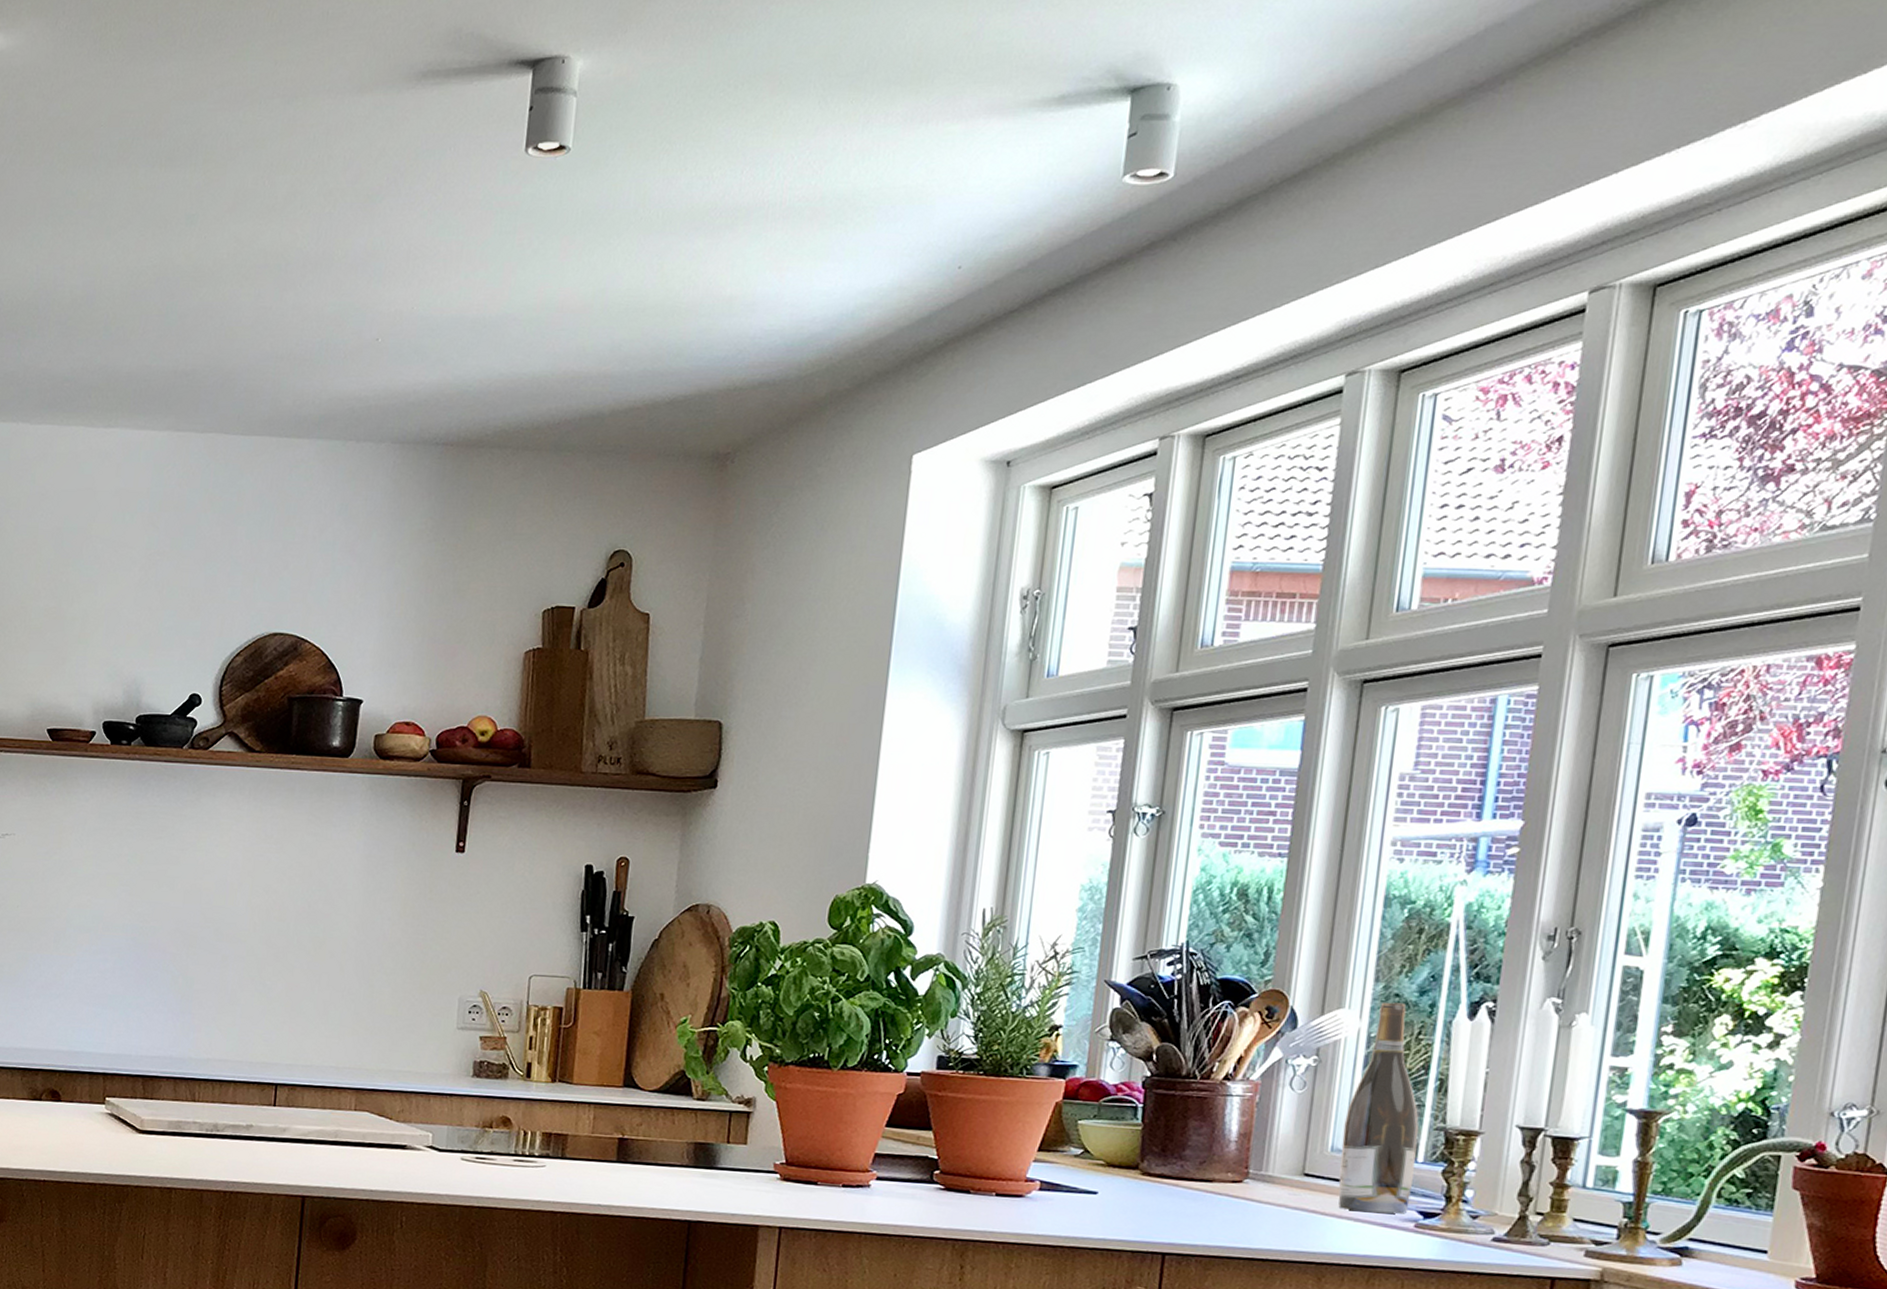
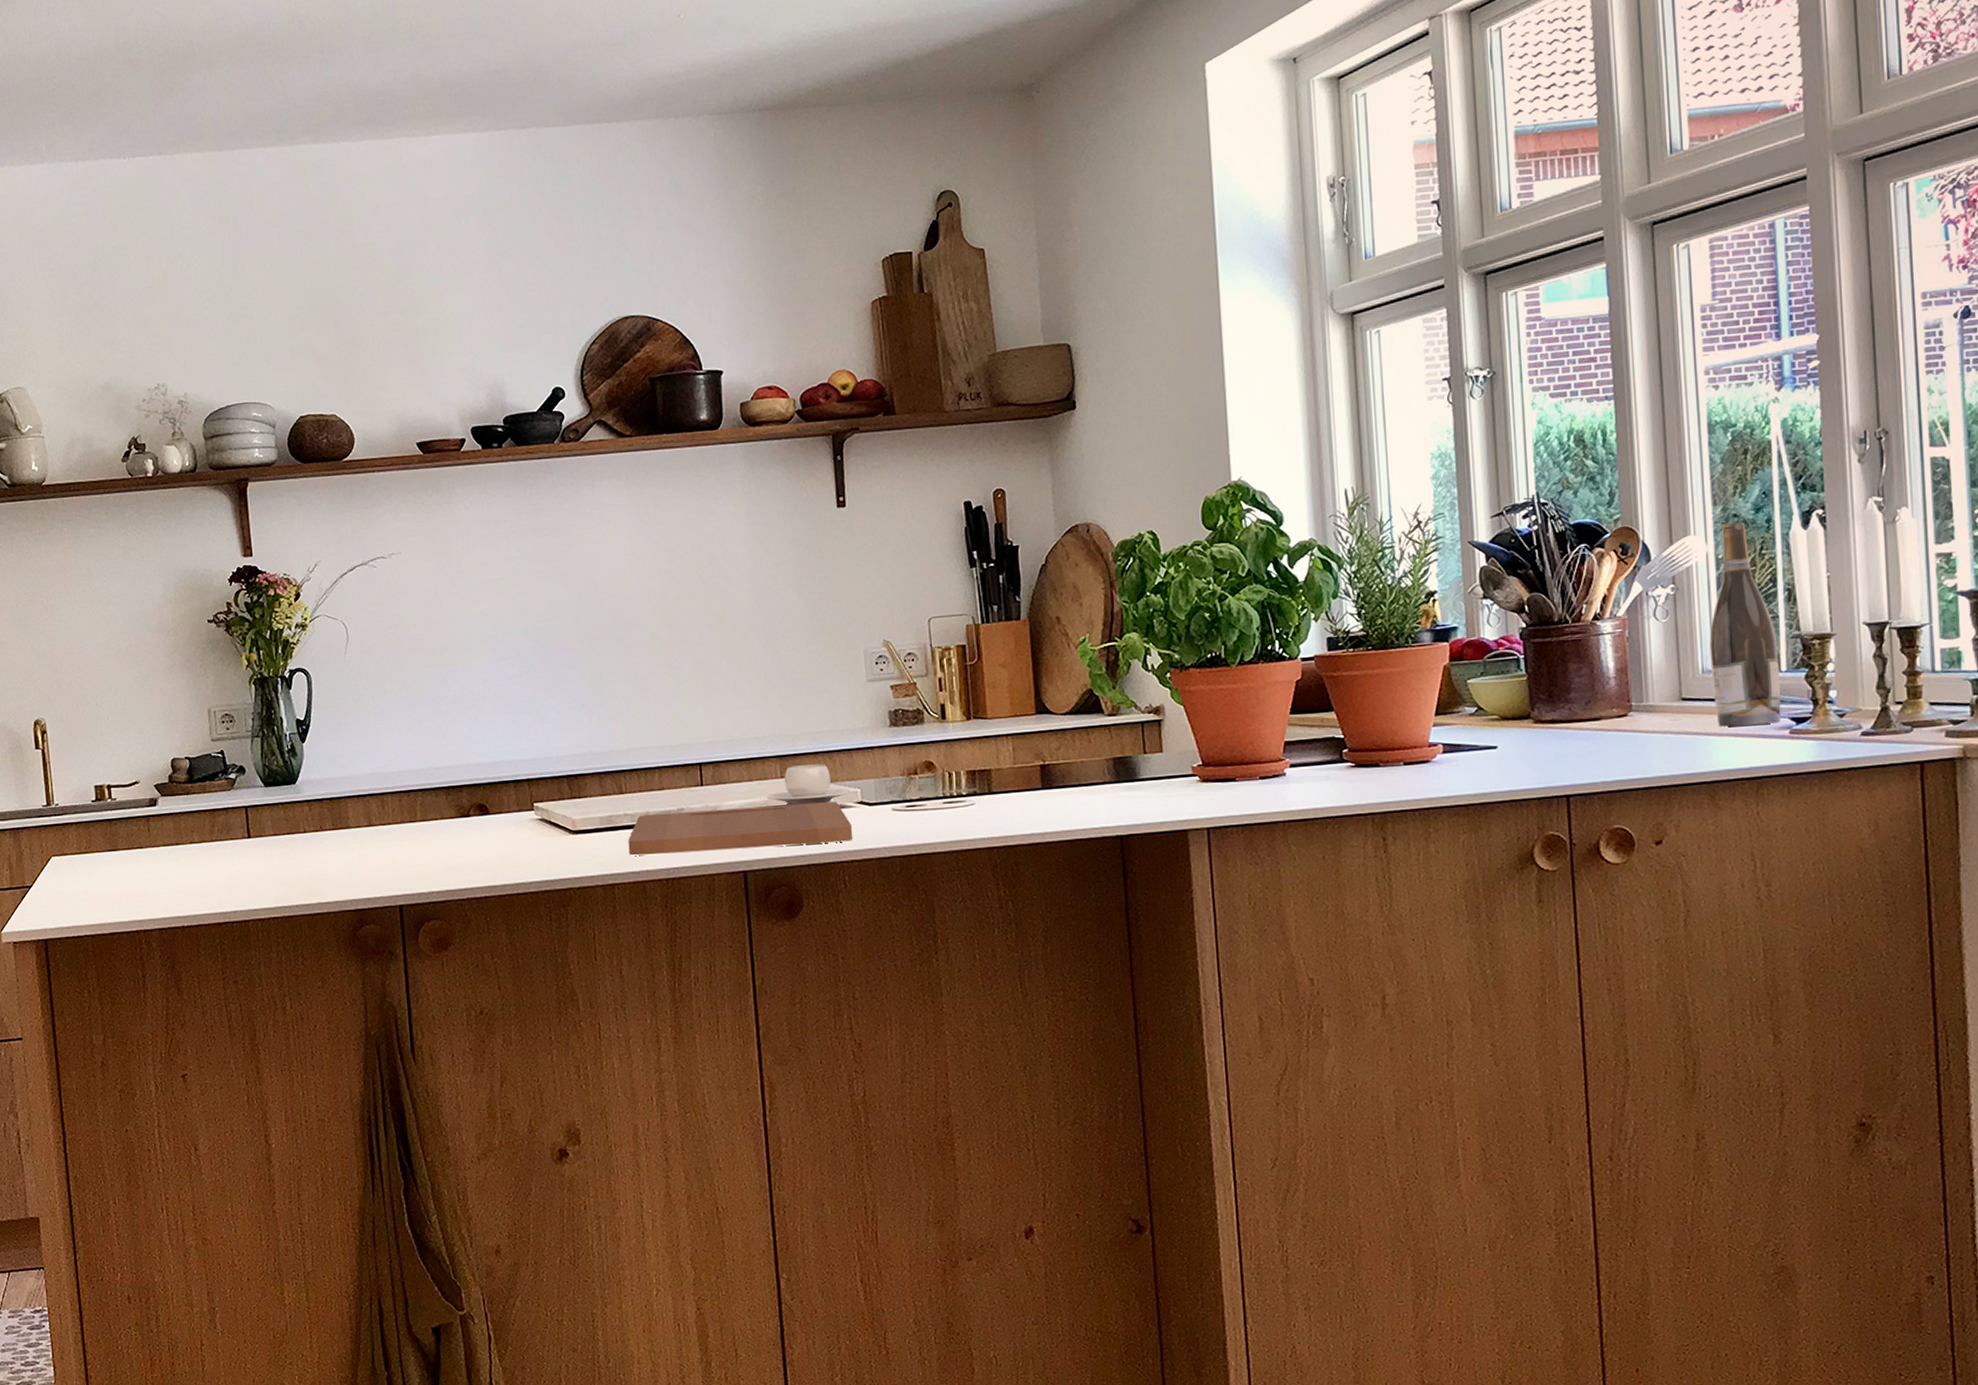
cutting board: none [191,1125,418,1183] -> present [628,801,853,856]
teacup: none [336,1100,423,1142] -> present [766,764,851,806]

